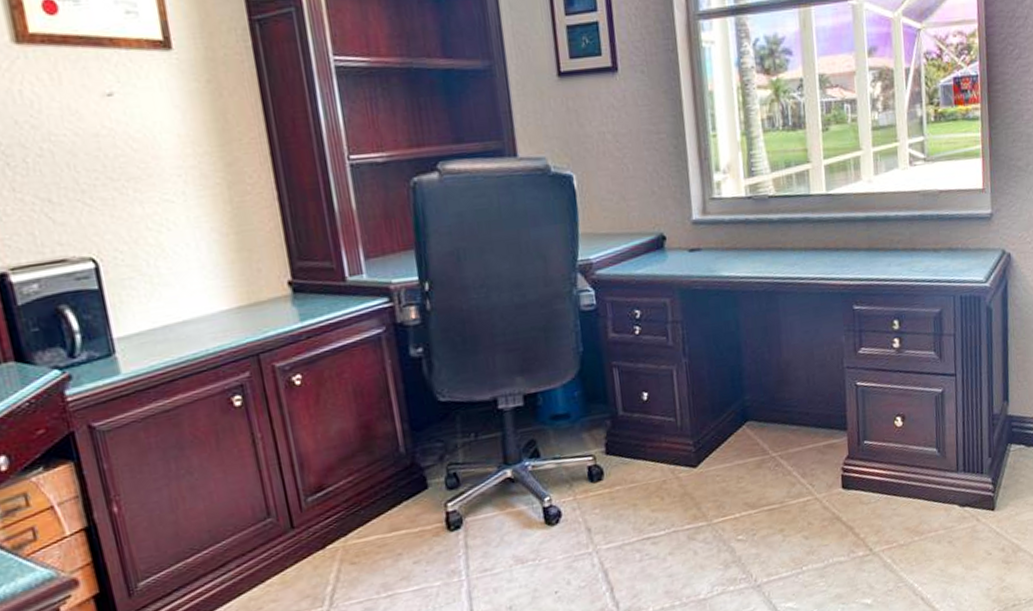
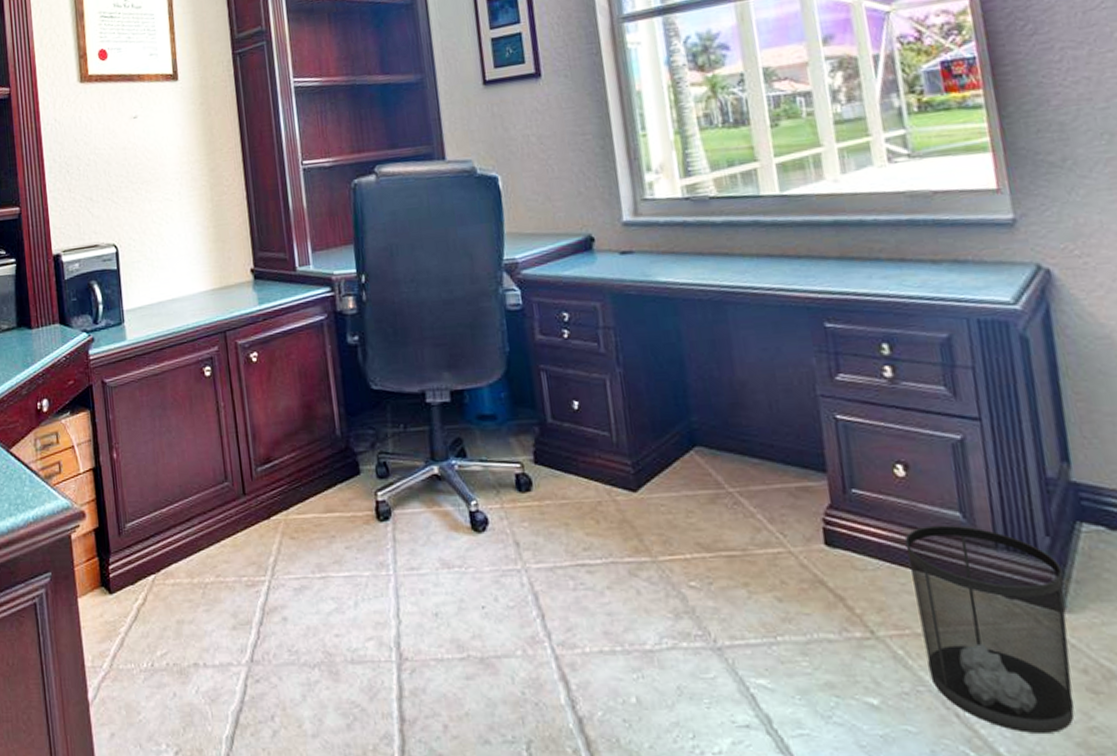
waste bin: none [898,458,997,601] -> present [904,524,1075,733]

